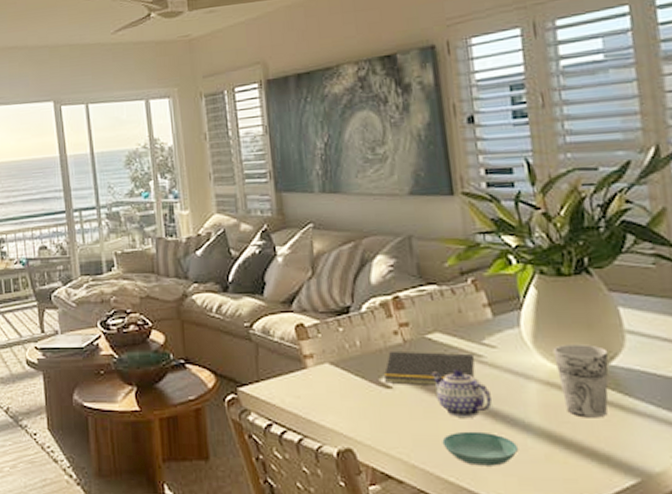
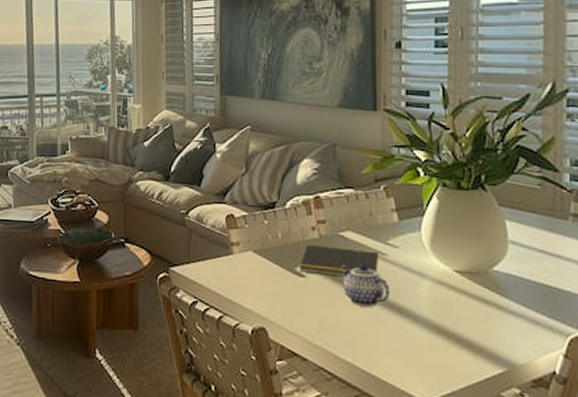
saucer: present [442,431,519,466] -> none [344,318,409,351]
cup: present [553,344,609,418] -> none [446,249,493,315]

